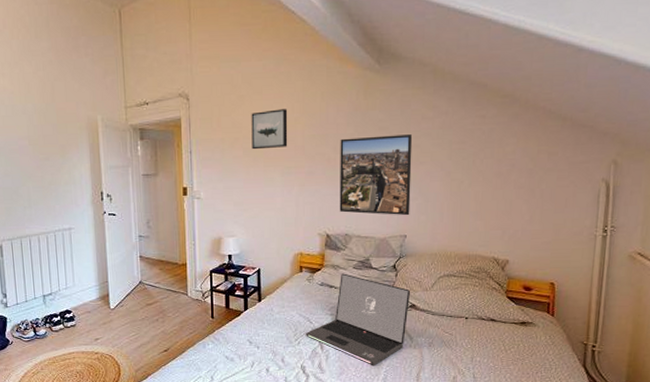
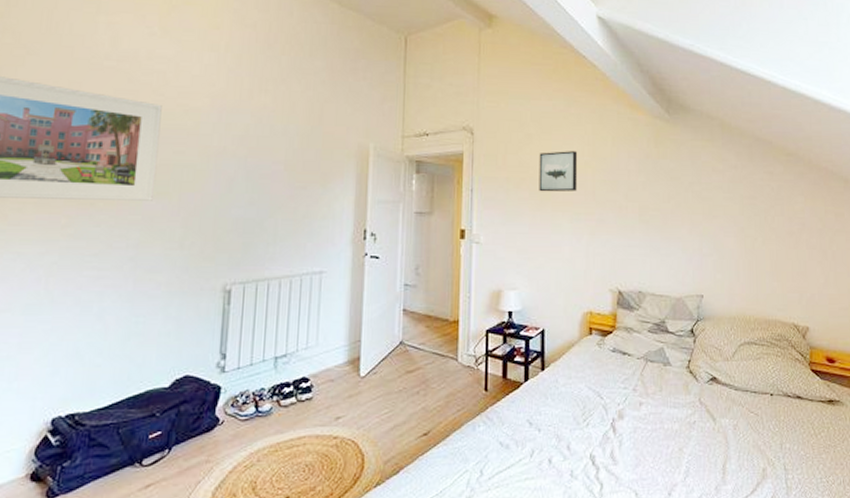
laptop: present [306,273,411,366] -> none [596,338,711,455]
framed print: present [339,134,413,216] -> none [632,185,706,273]

